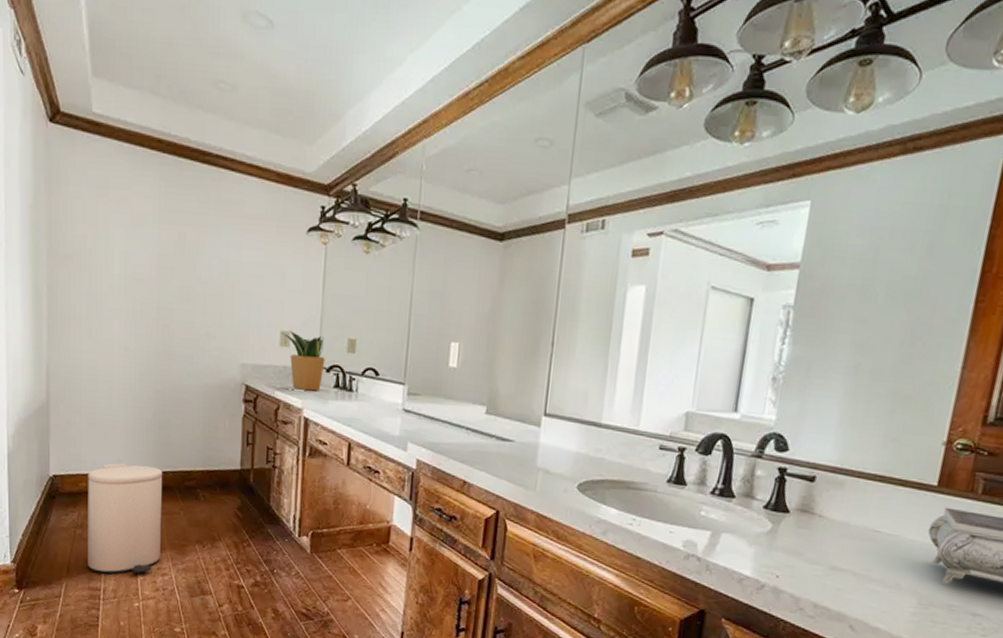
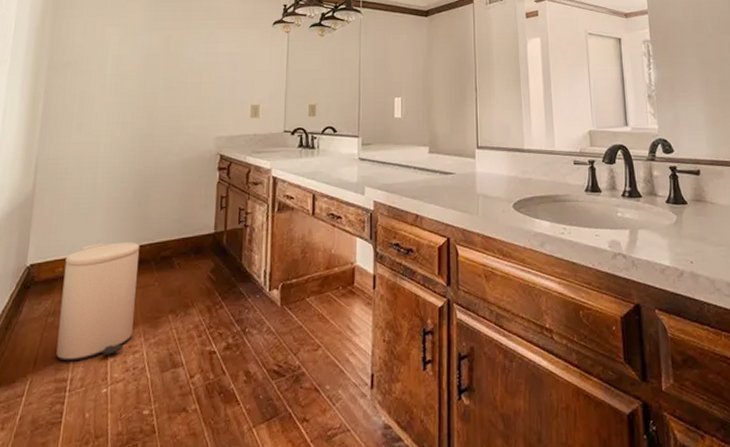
potted plant: present [282,331,325,391] -> none [252,104,290,153]

